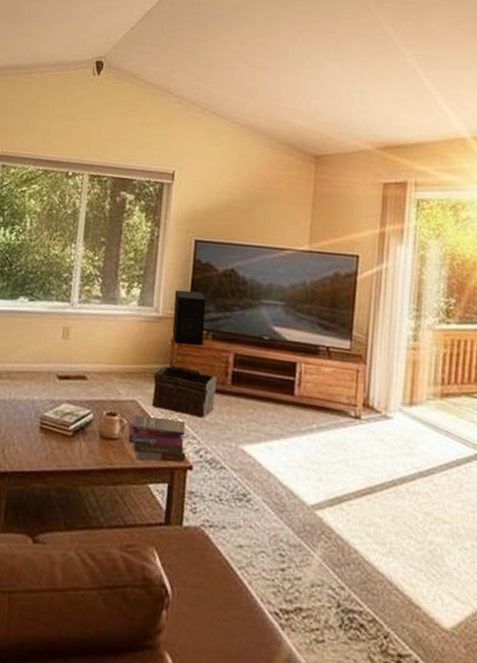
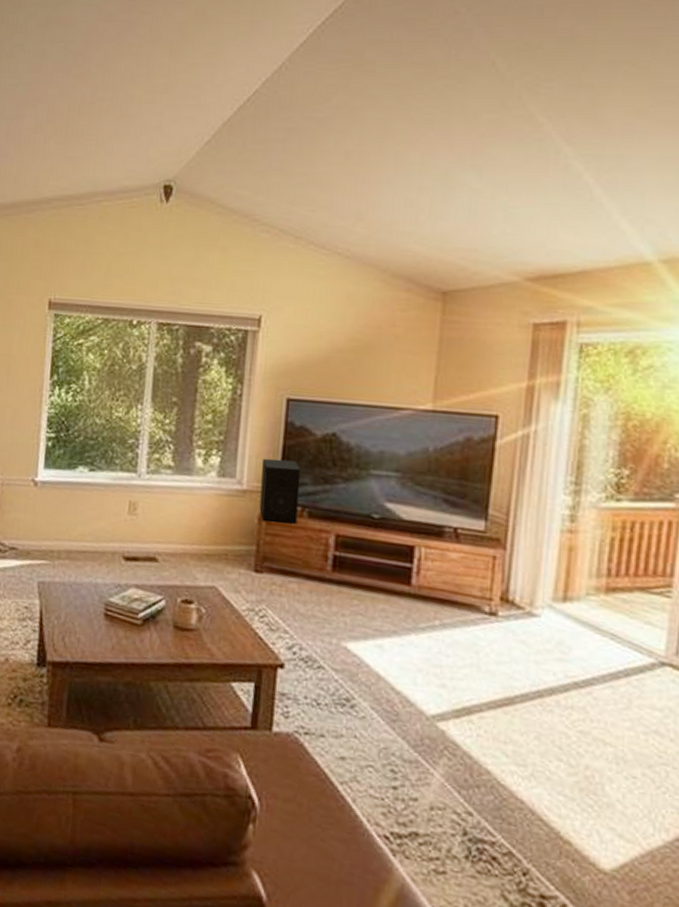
books: present [128,416,186,462] -> none [207,604,276,659]
basket: present [152,366,217,418] -> none [235,547,315,609]

